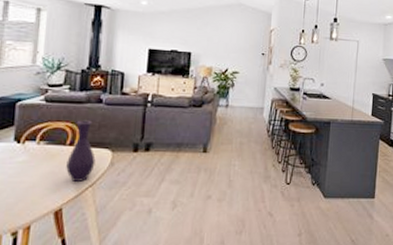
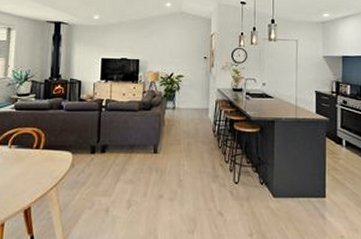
vase: present [66,120,96,182] -> none [33,125,58,182]

